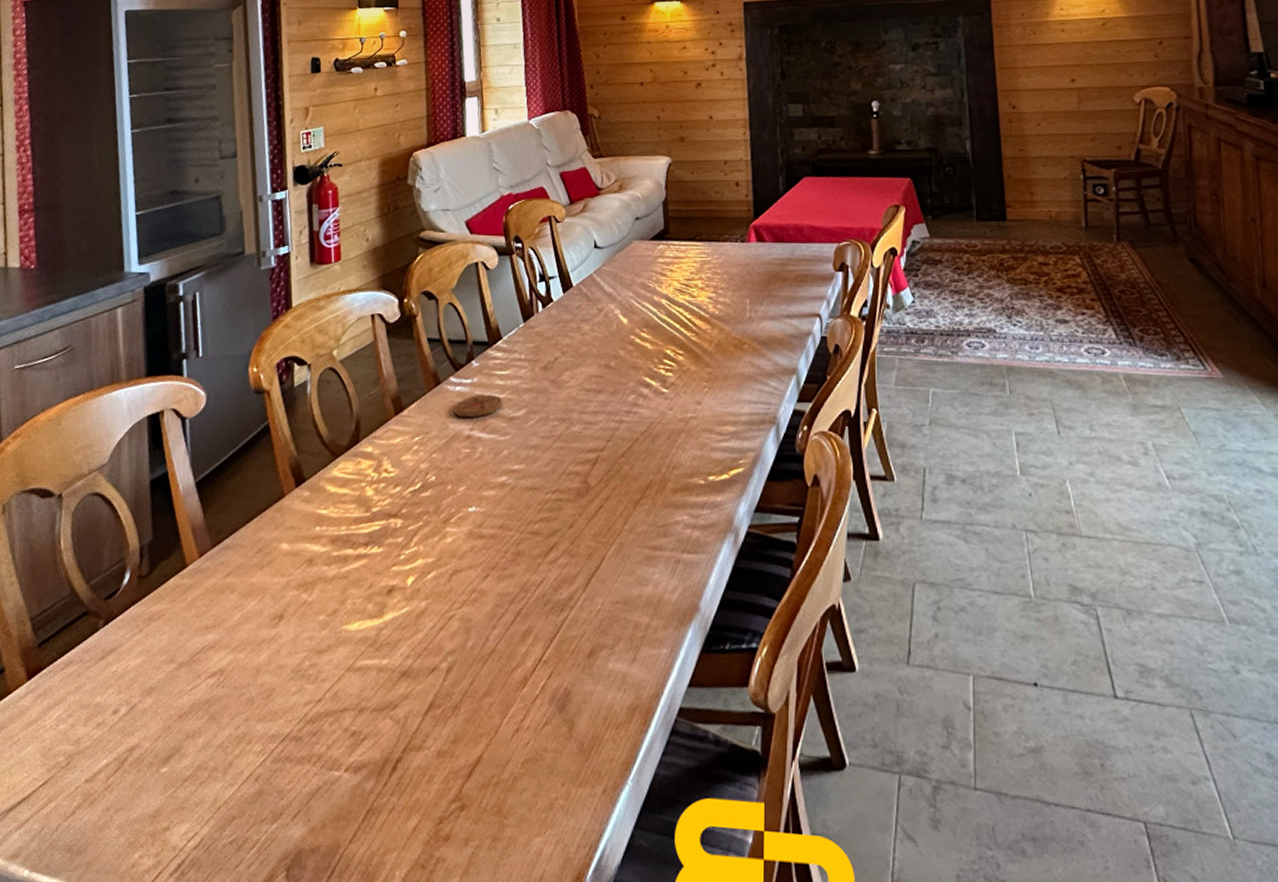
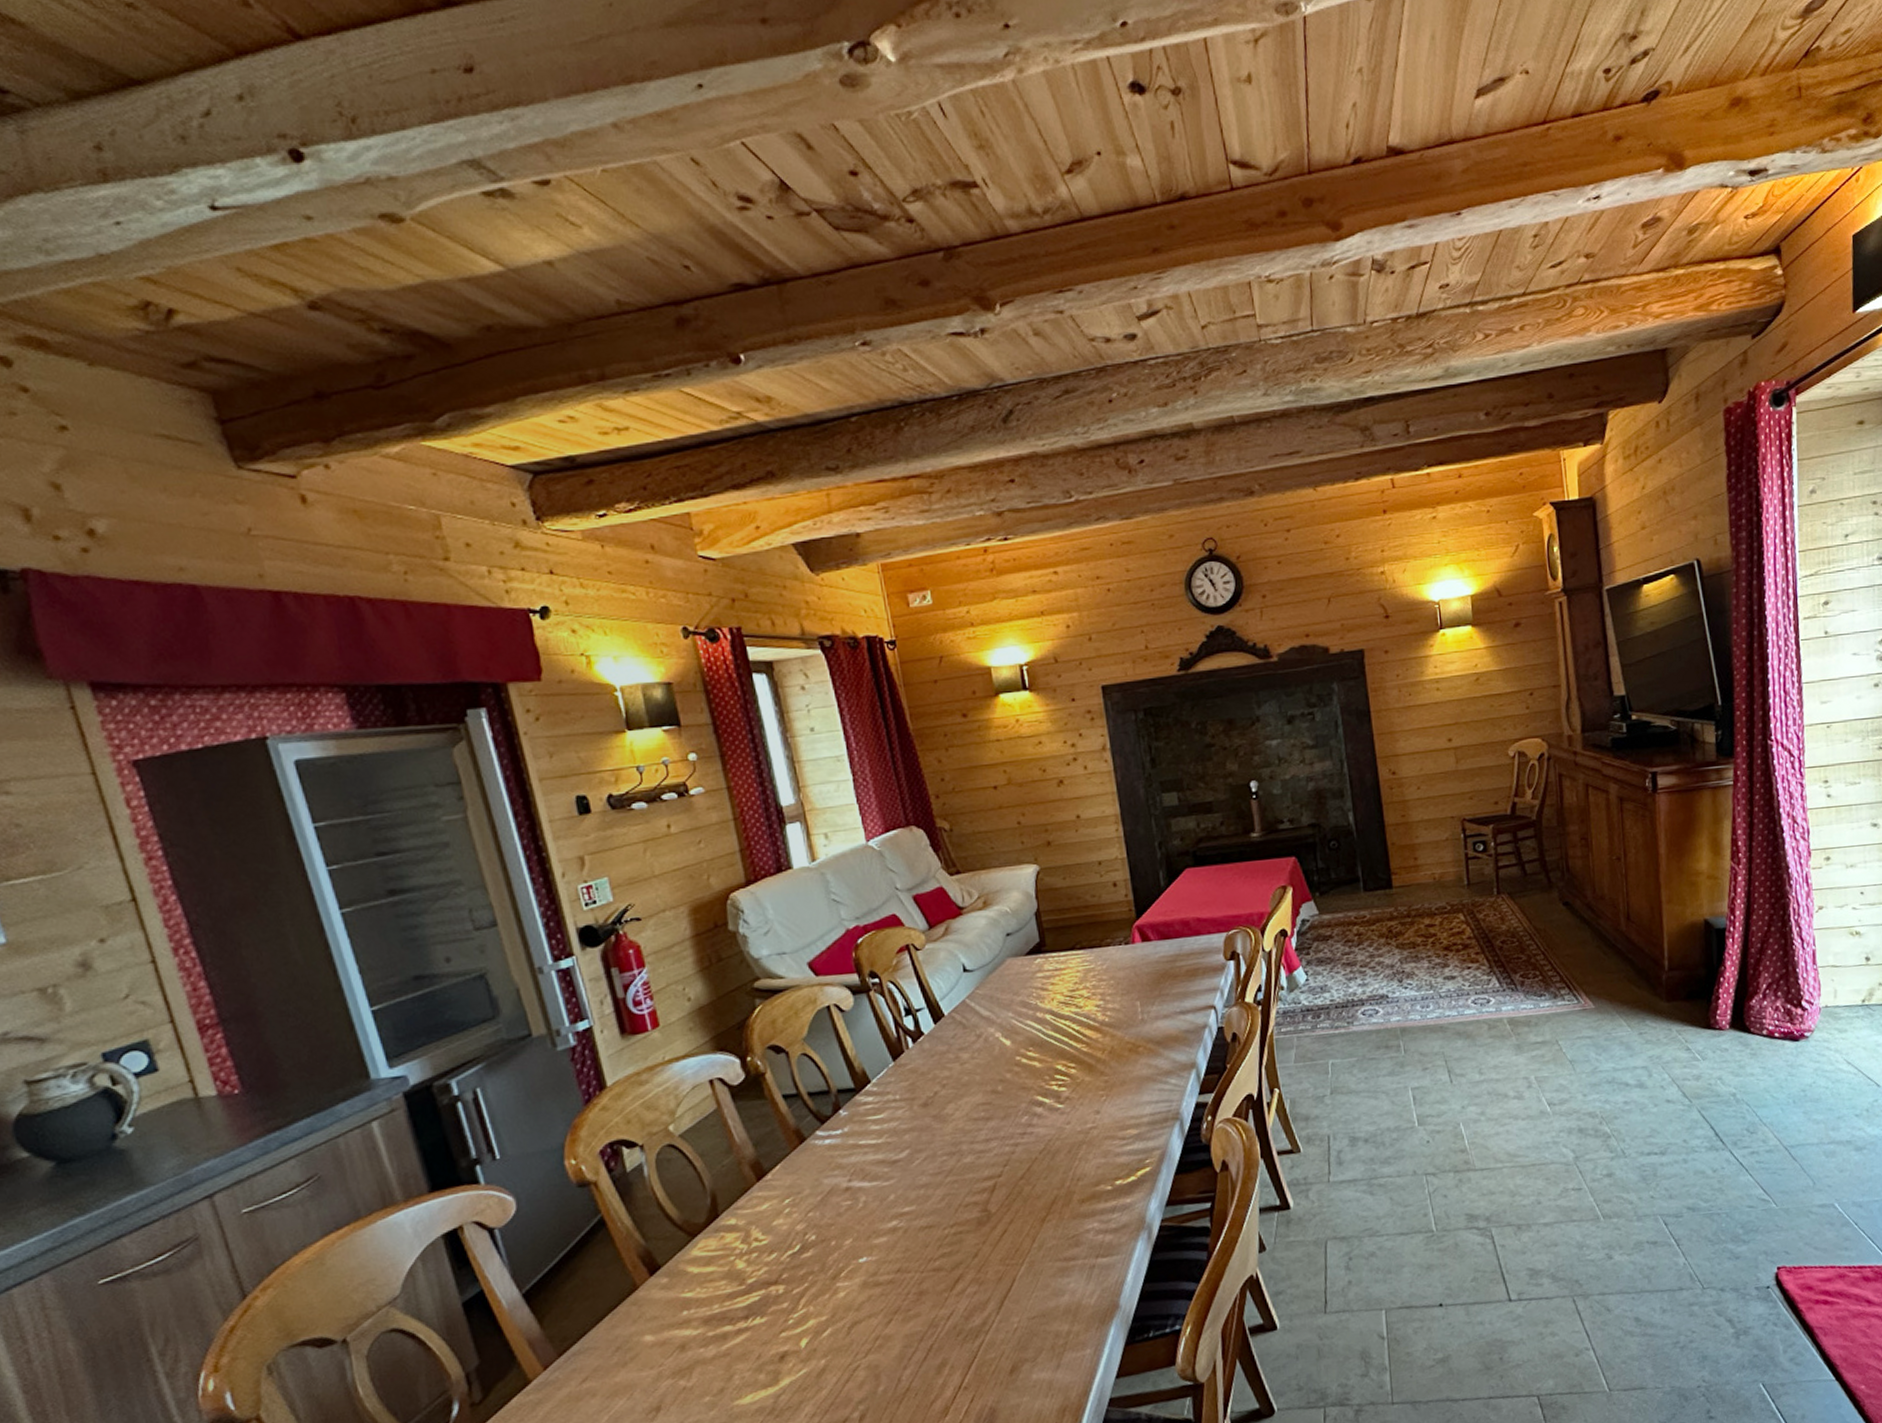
coaster: present [453,394,503,419] -> none [825,1140,882,1171]

